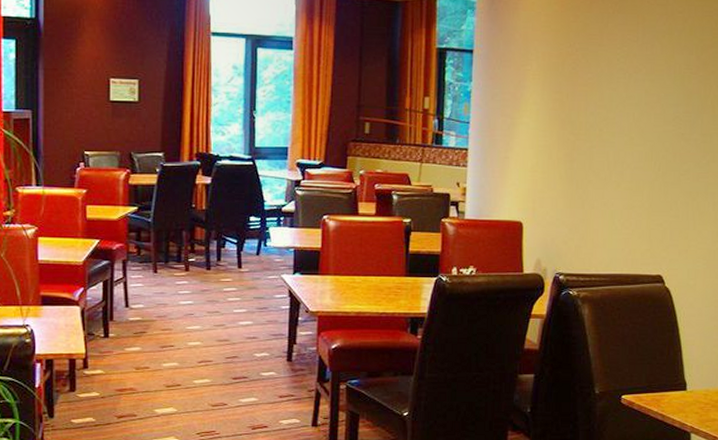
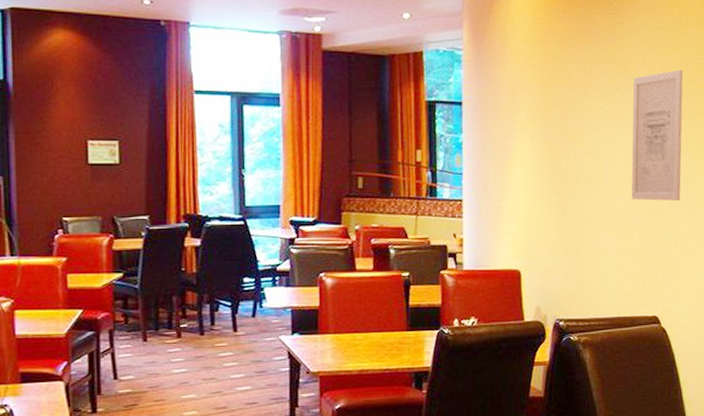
wall art: none [642,21,707,159] -> present [631,70,684,202]

